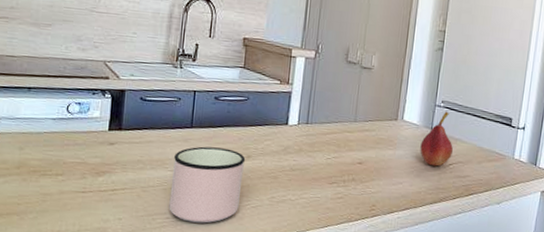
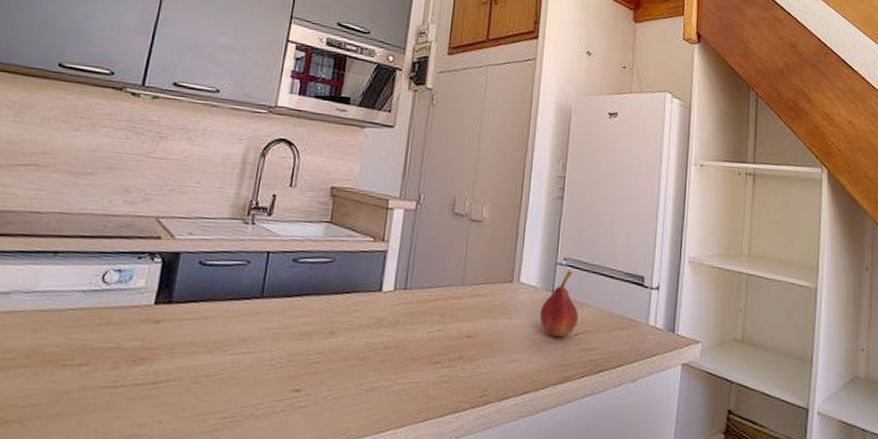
mug: present [169,146,246,223] -> none [226,321,328,423]

